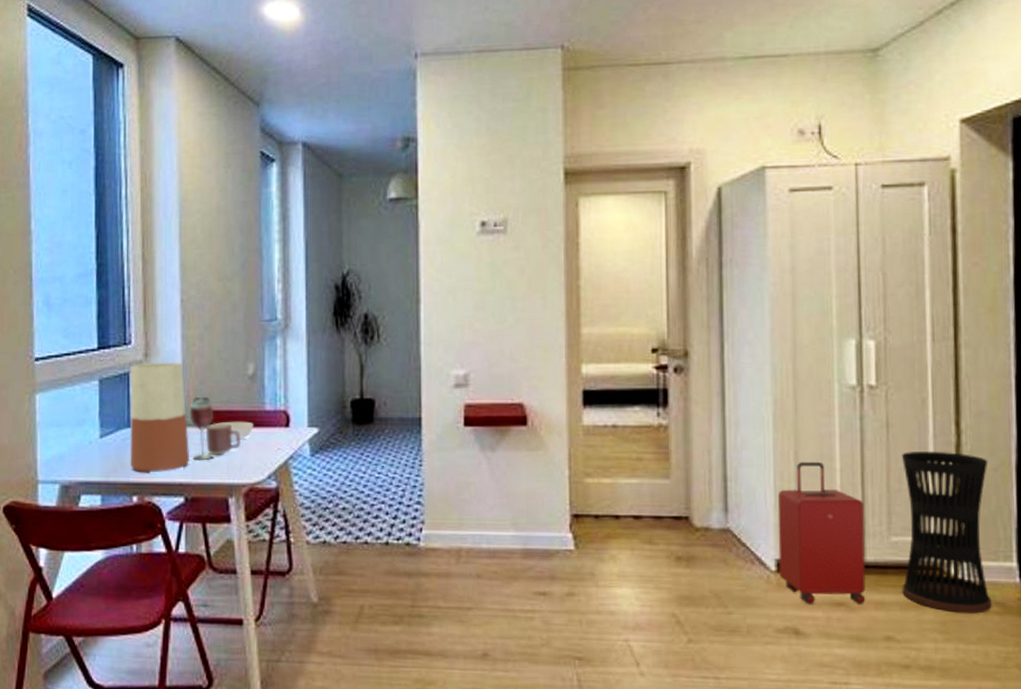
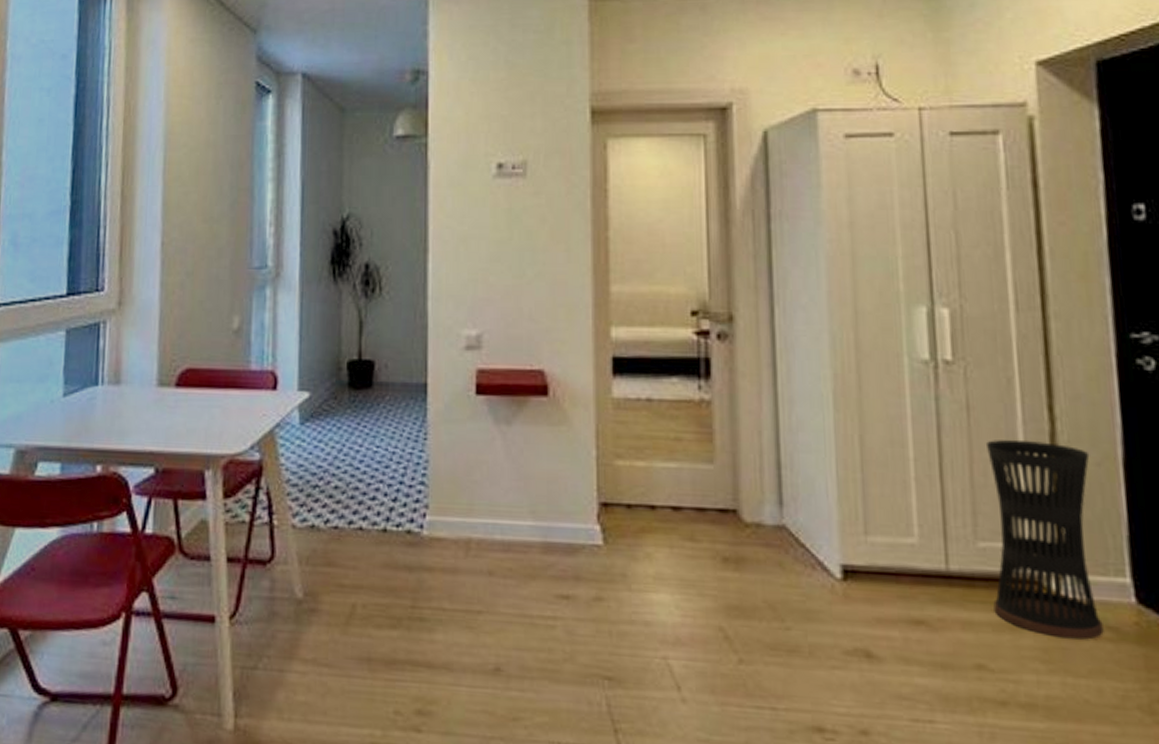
vase: present [129,362,190,473] -> none [95,312,163,439]
wineglass: present [188,396,214,461] -> none [164,352,193,427]
mug: present [205,423,240,455] -> none [181,383,221,421]
bowl: present [210,421,254,444] -> none [187,381,237,407]
suitcase: present [777,461,866,605] -> none [841,447,950,624]

